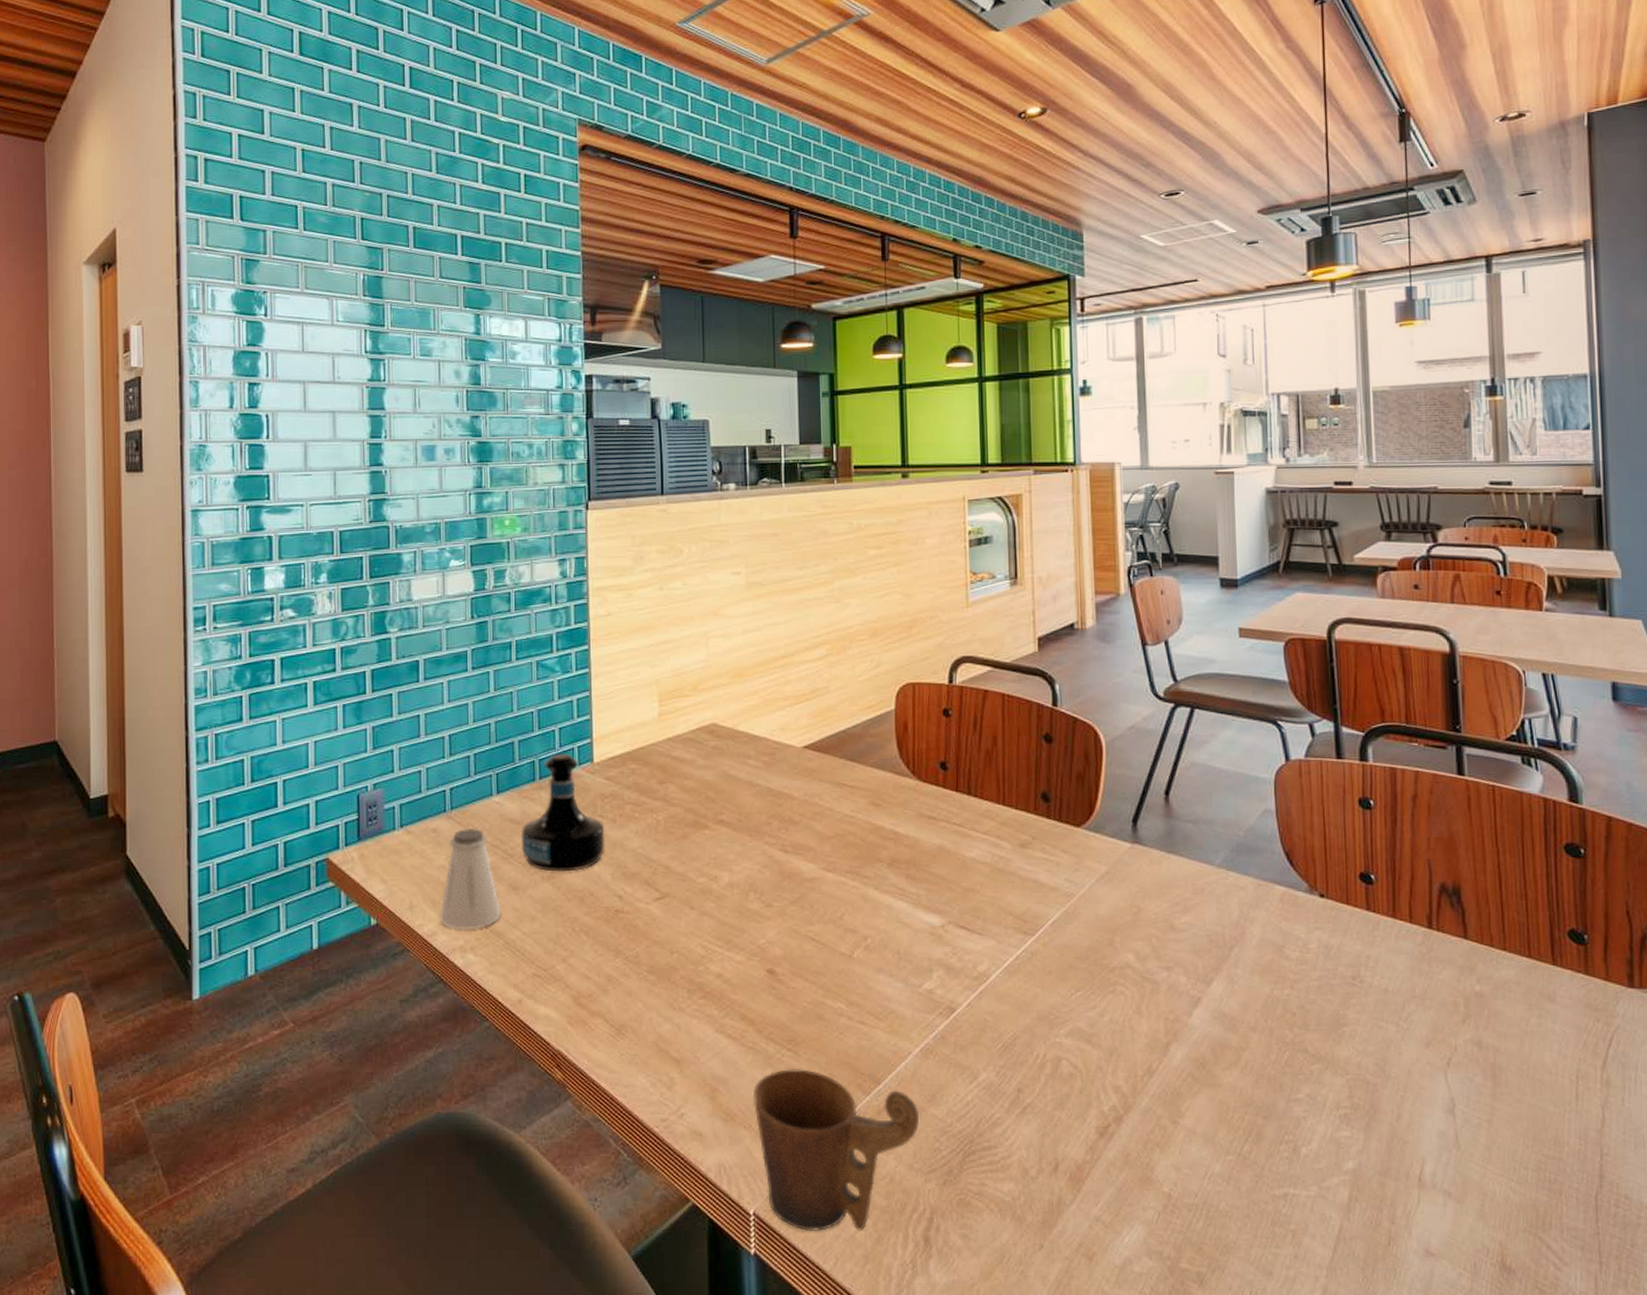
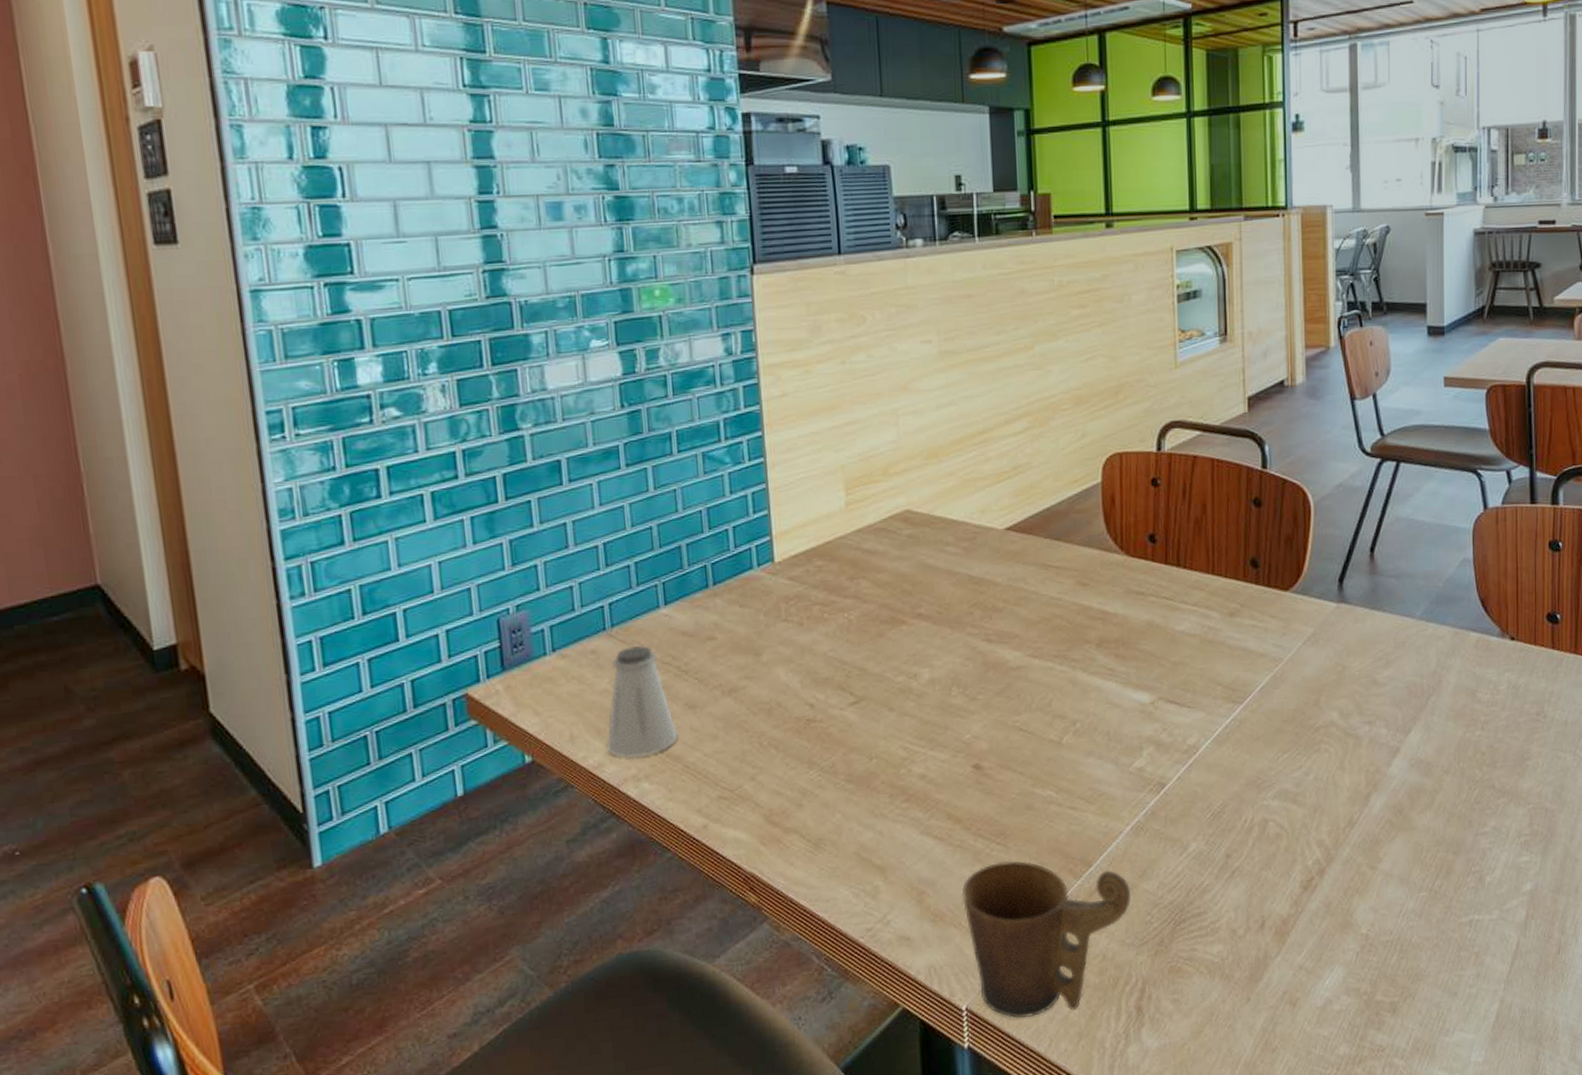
tequila bottle: present [520,753,605,872] -> none [695,554,793,685]

